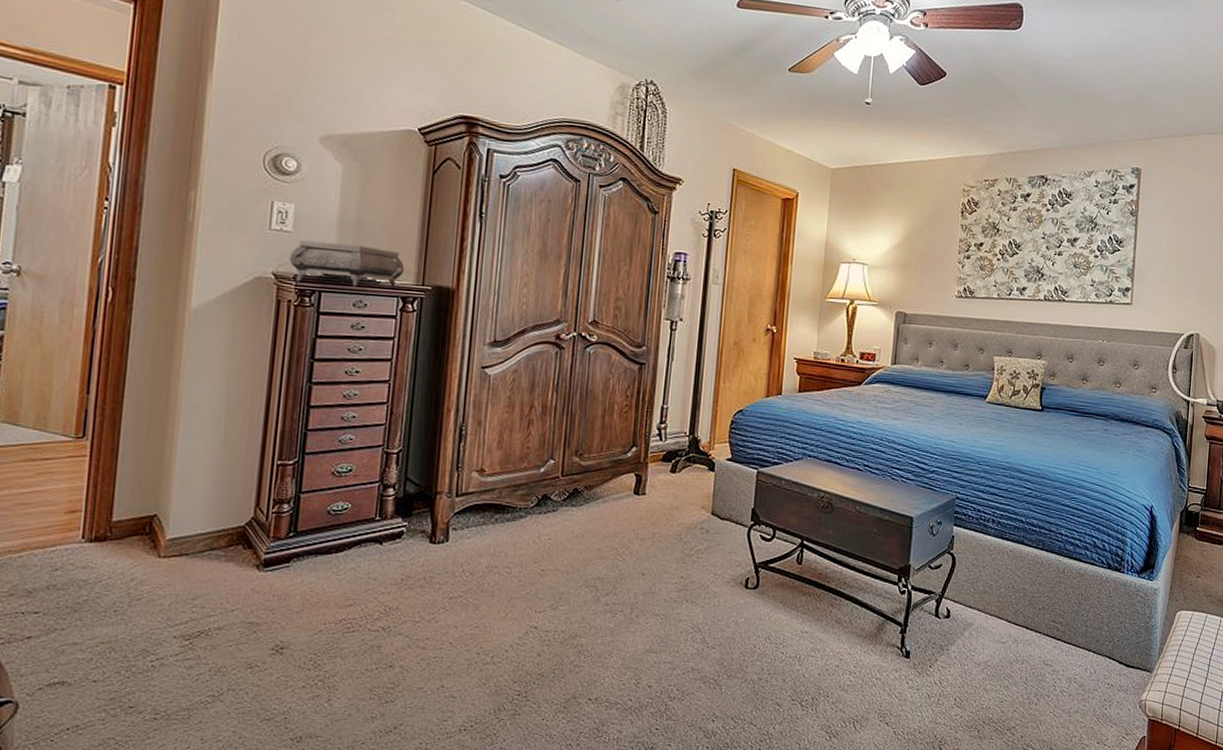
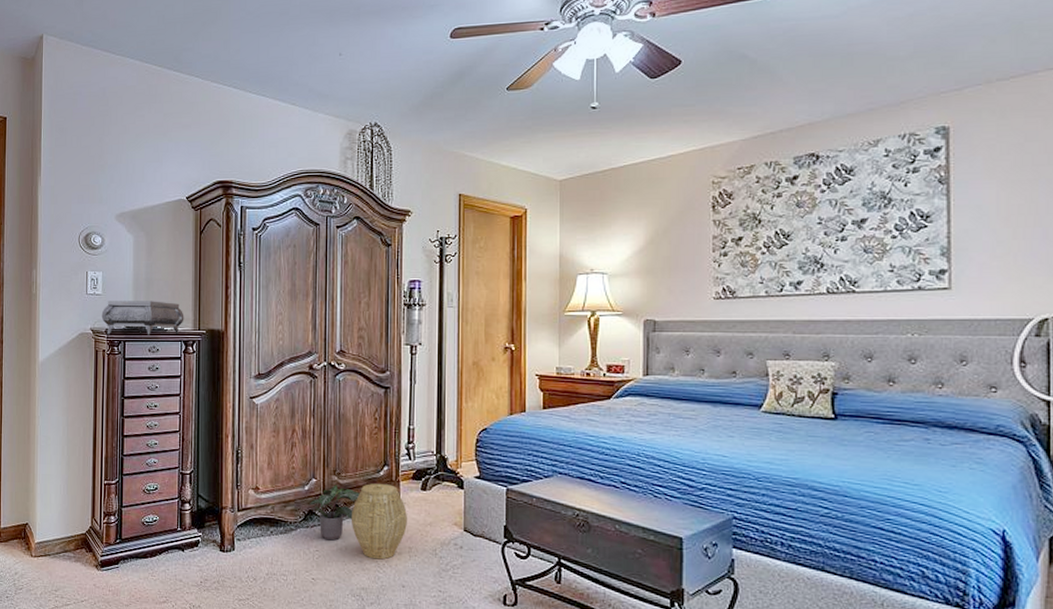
potted plant: none [543,466,603,528] -> present [308,484,360,541]
woven basket: none [591,465,654,547] -> present [352,484,407,560]

